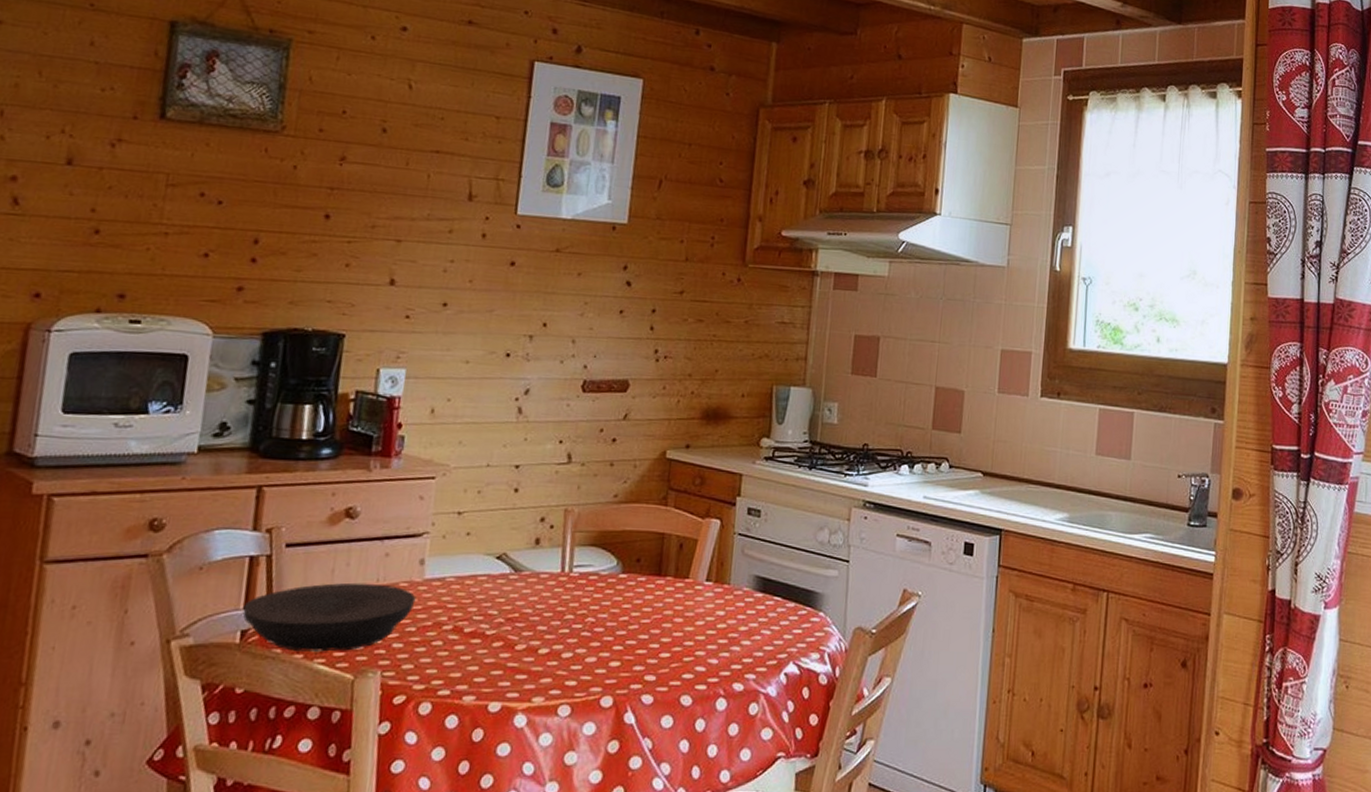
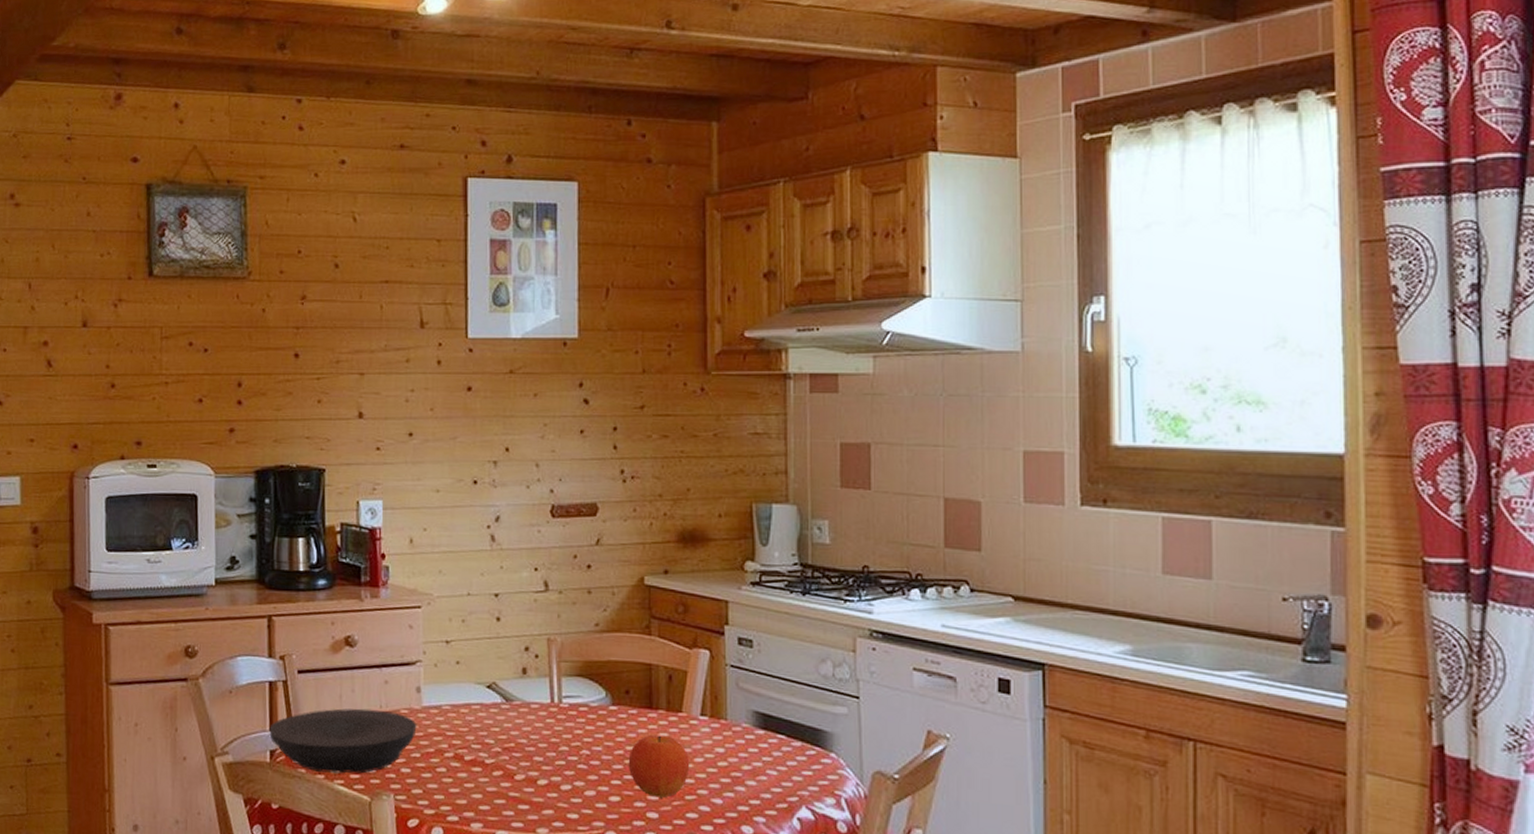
fruit: none [631,600,692,661] -> present [628,735,690,798]

